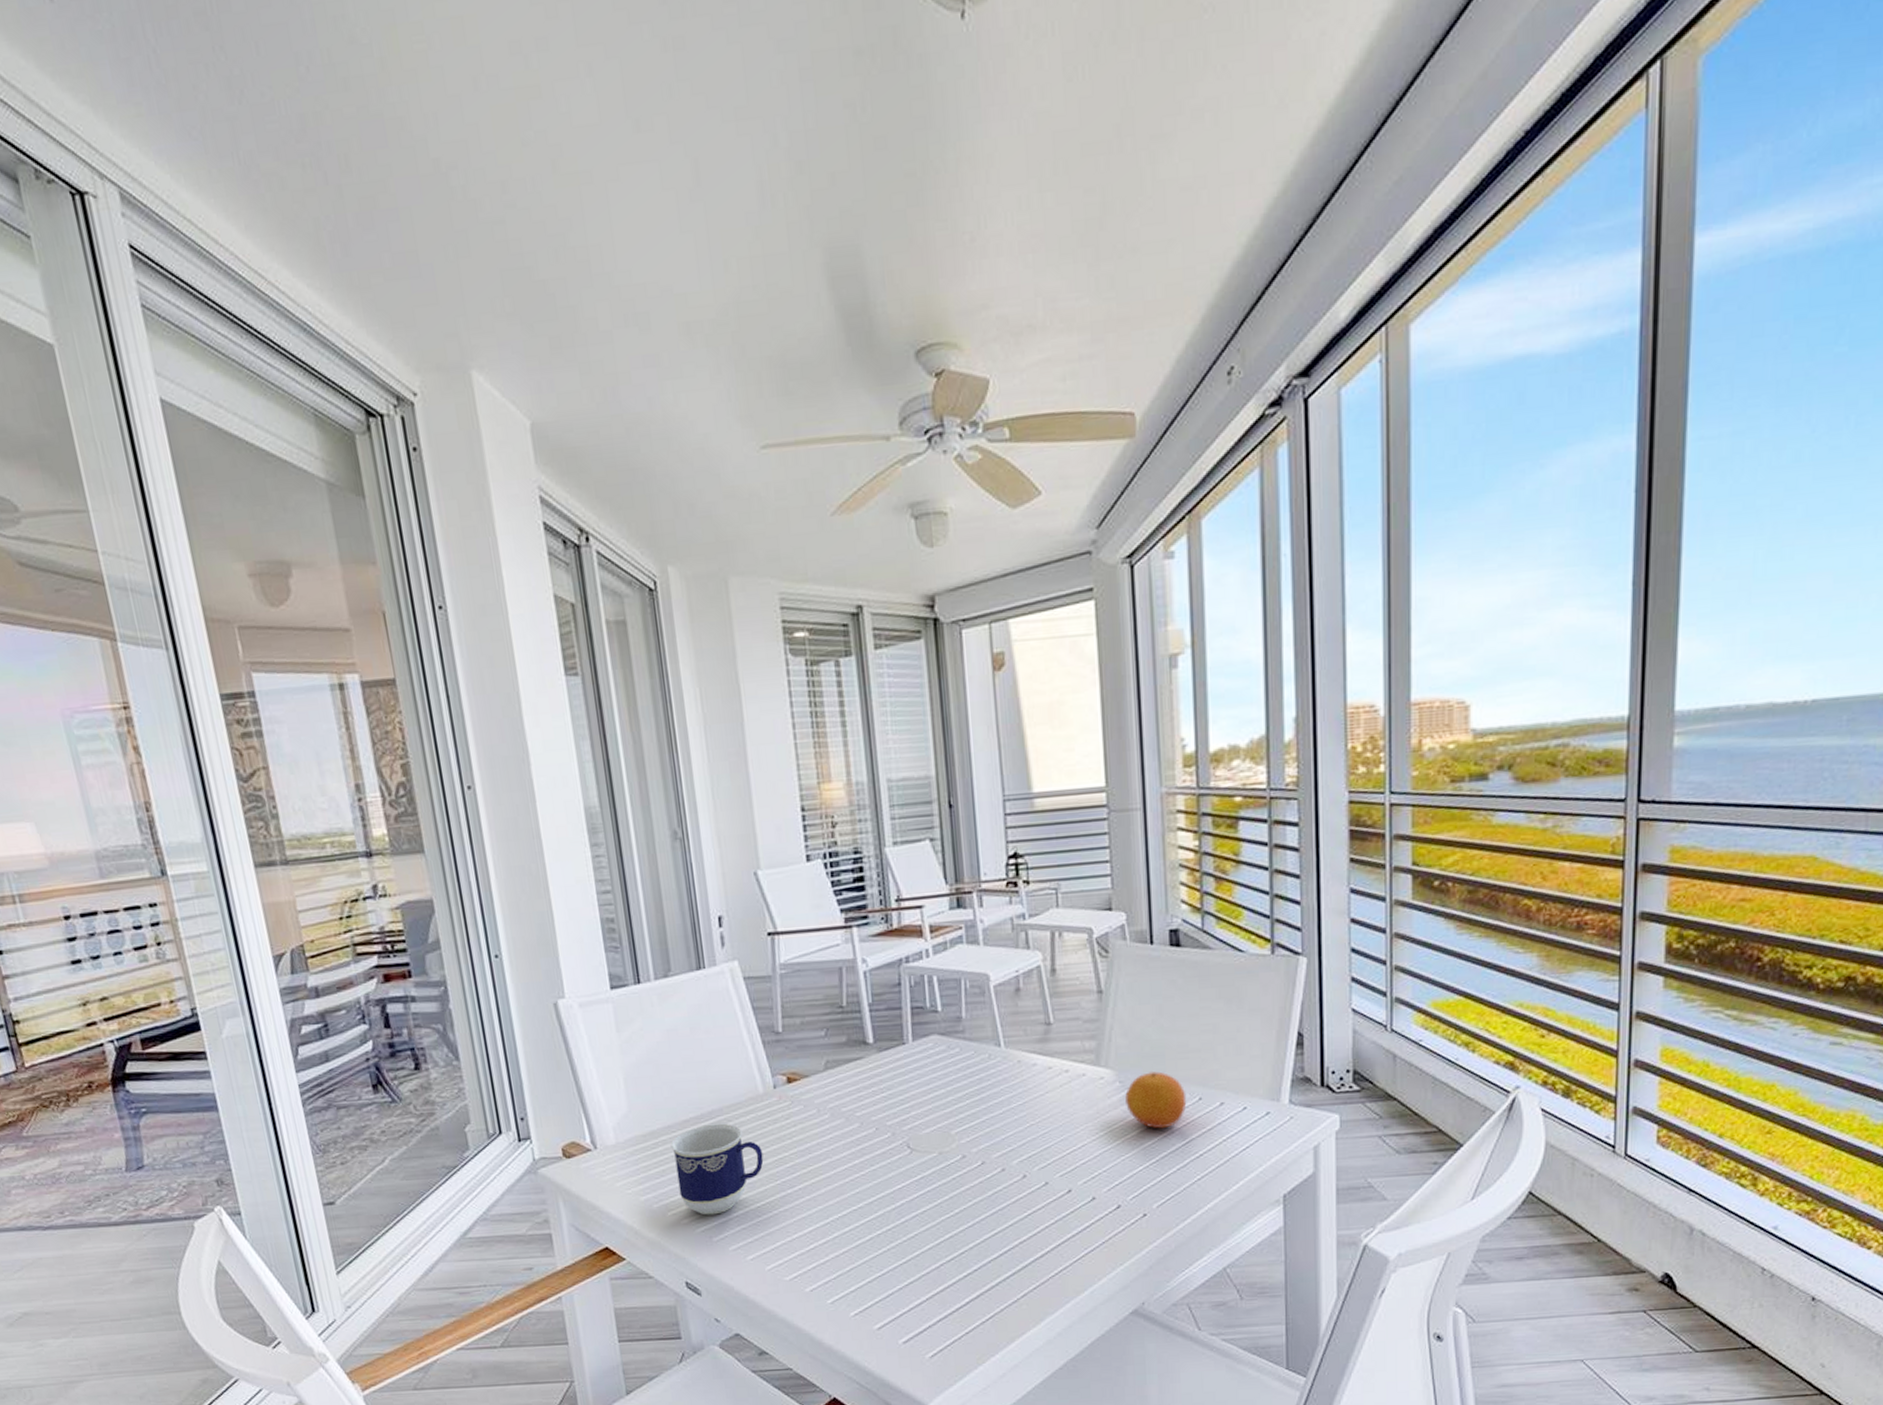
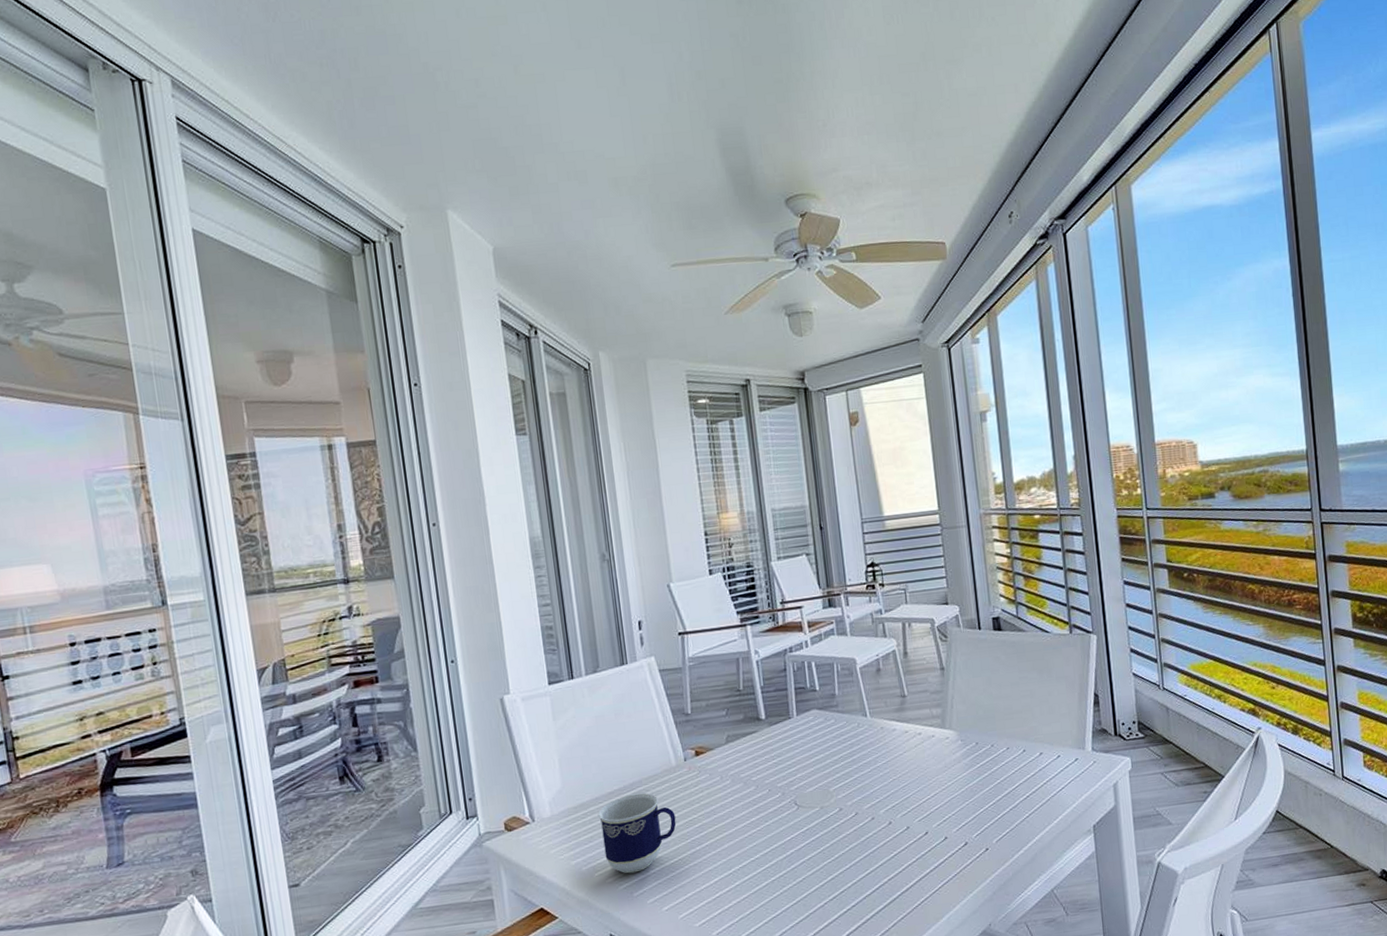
fruit: present [1125,1071,1187,1129] -> none [966,730,1014,777]

